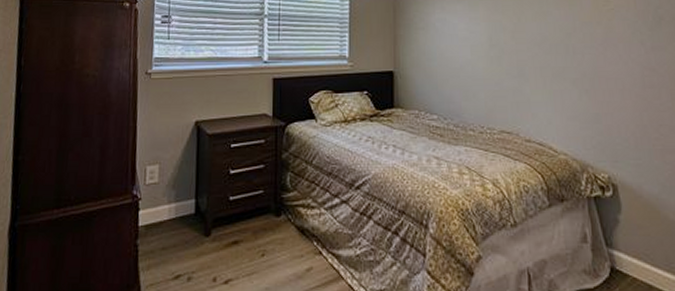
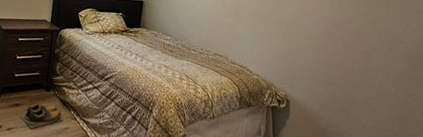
shoes: none [241,236,304,277] -> present [20,104,64,129]

